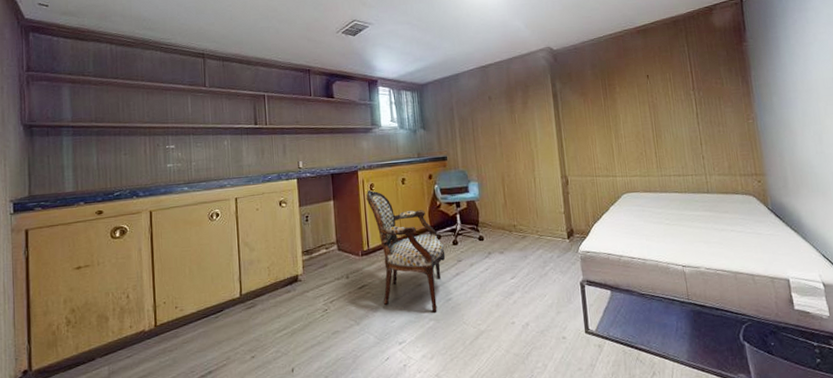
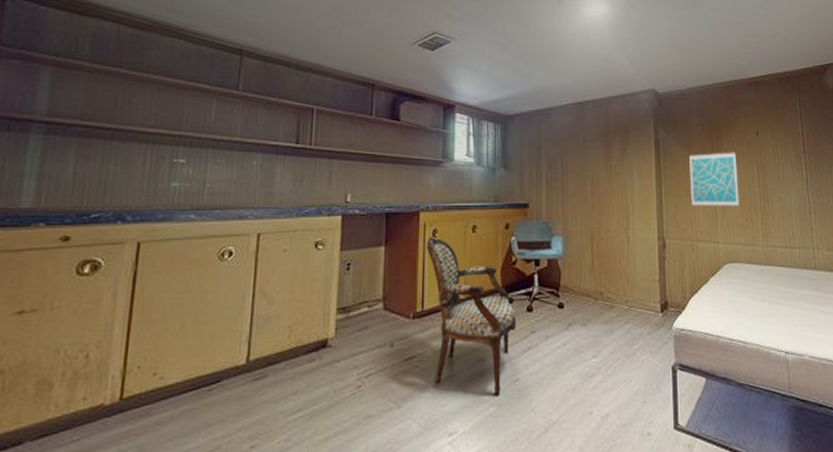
wall art: none [585,95,634,147] -> present [689,152,740,207]

